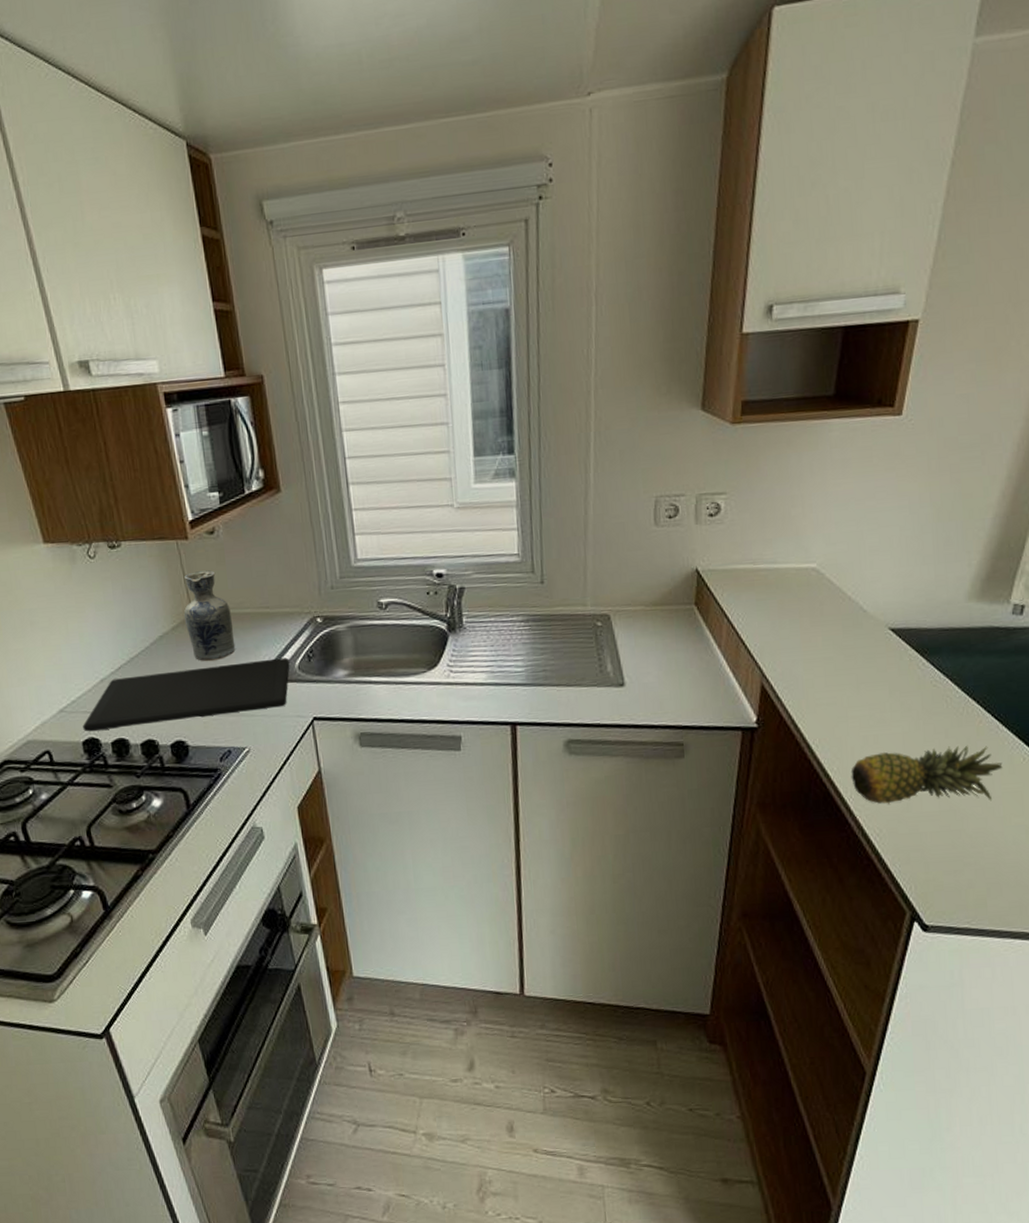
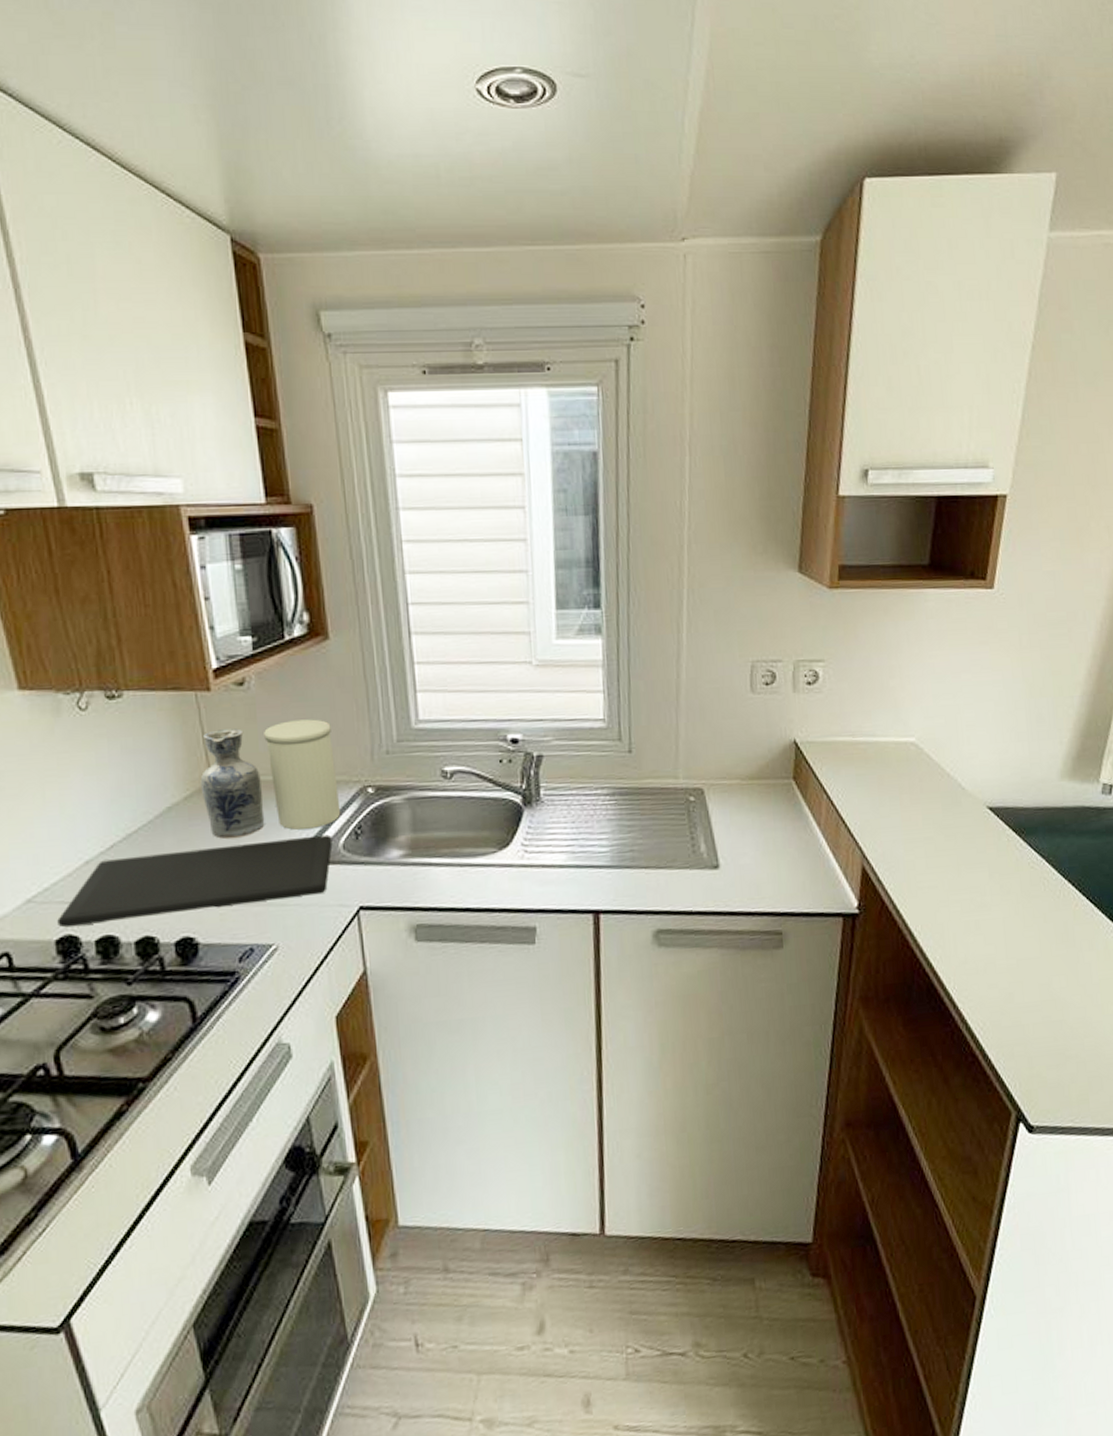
canister: none [231,560,296,654] -> present [264,719,341,830]
fruit: present [851,745,1003,804] -> none [953,929,1099,995]

